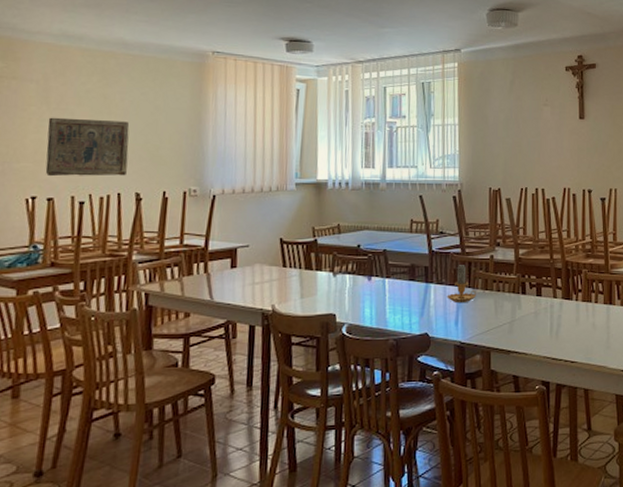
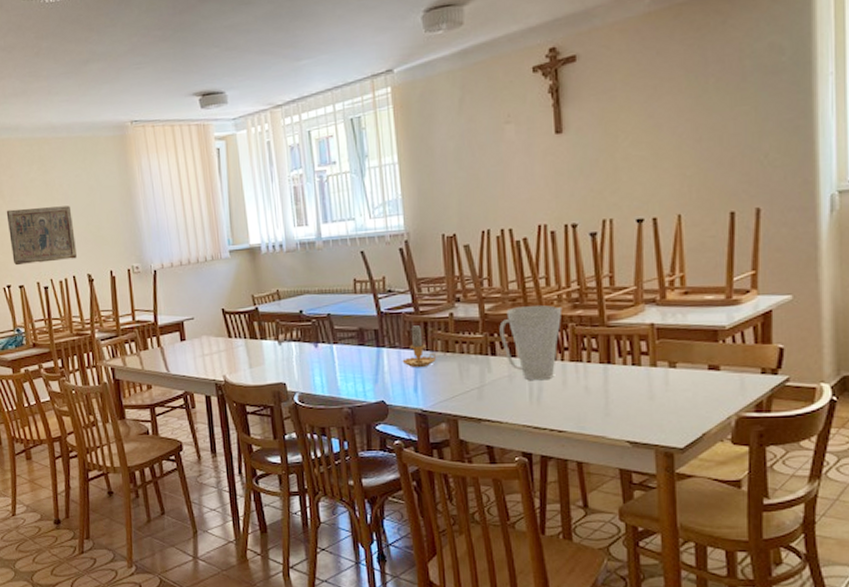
pitcher: none [529,252,579,317] -> present [499,305,563,381]

